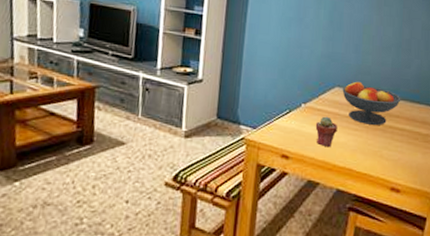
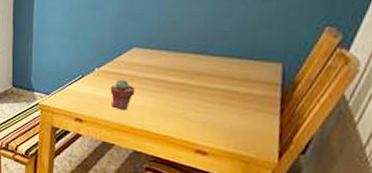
fruit bowl: present [342,81,401,126] -> none [141,39,216,87]

